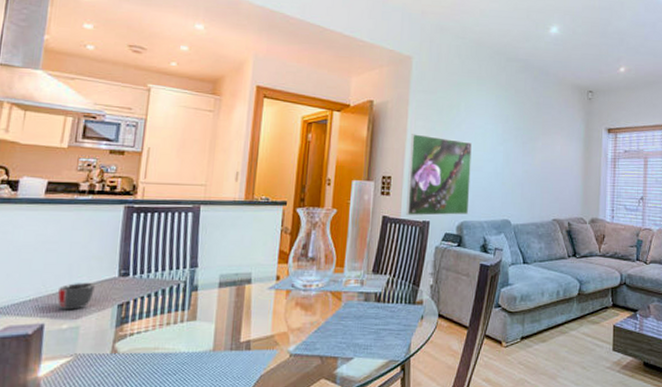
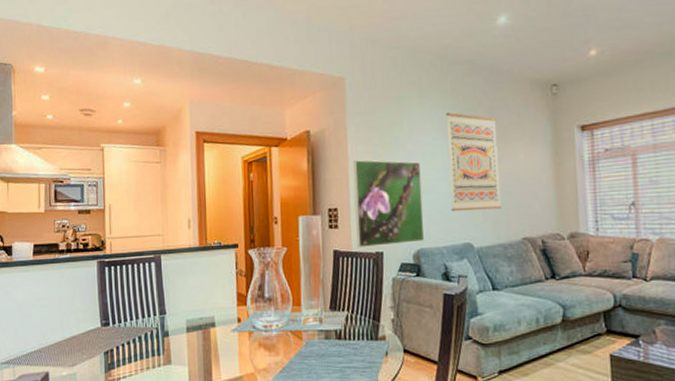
mug: present [57,282,95,310] -> none [55,333,84,358]
wall art: none [494,102,541,192] -> present [445,112,502,212]

